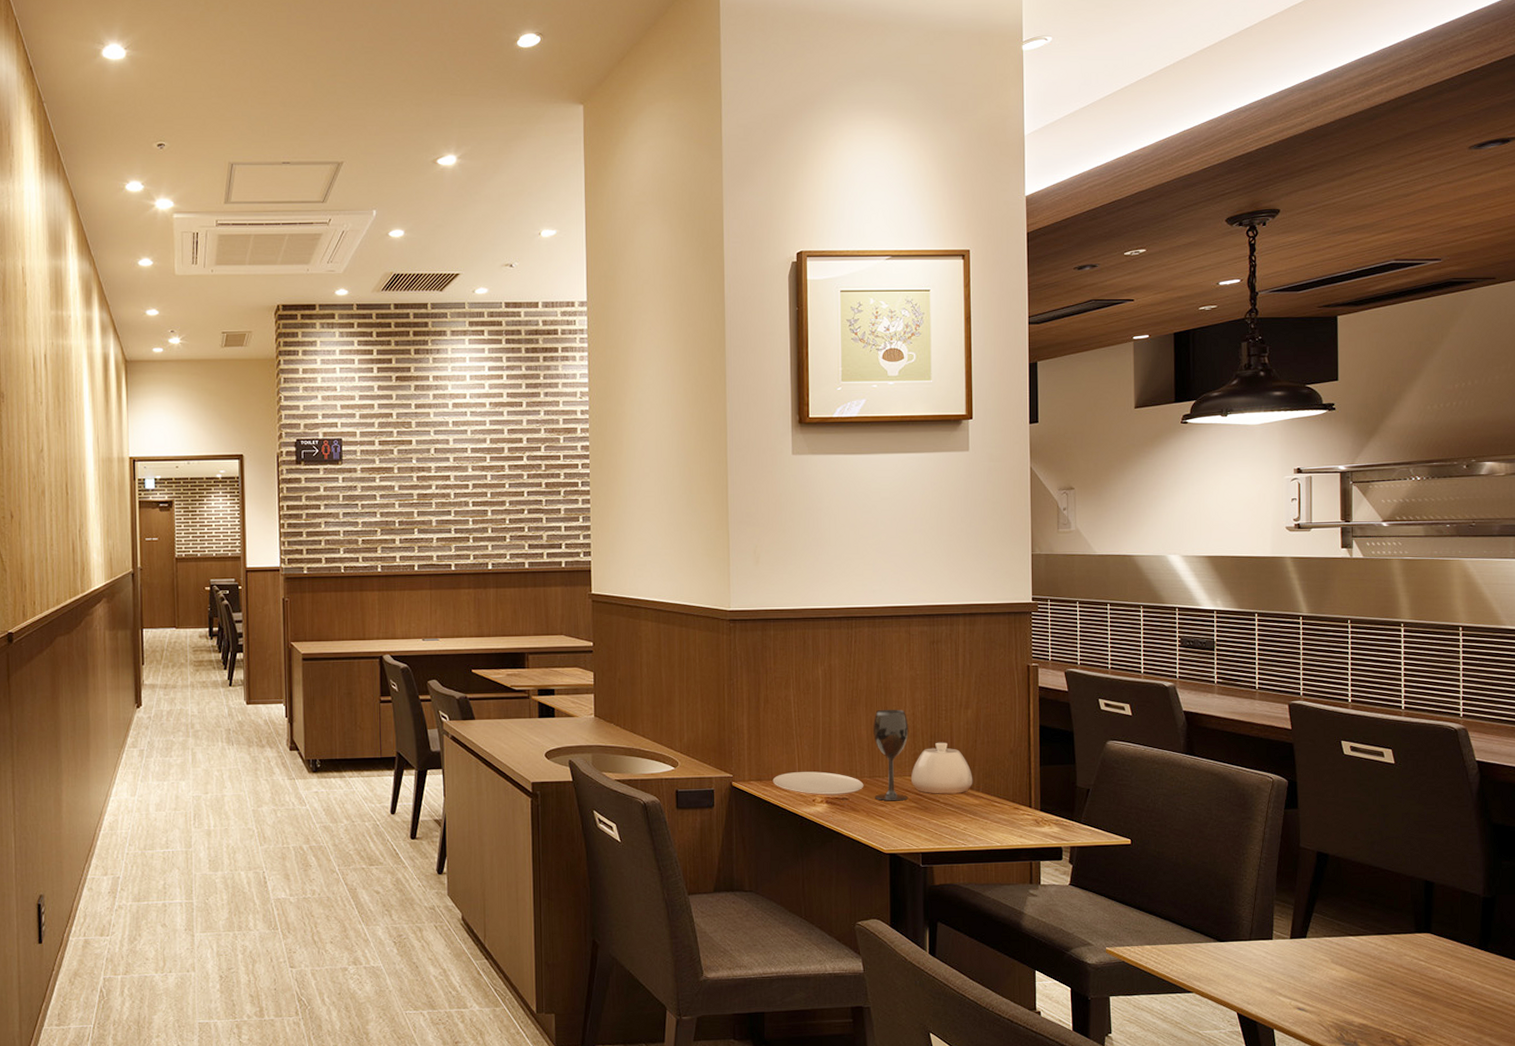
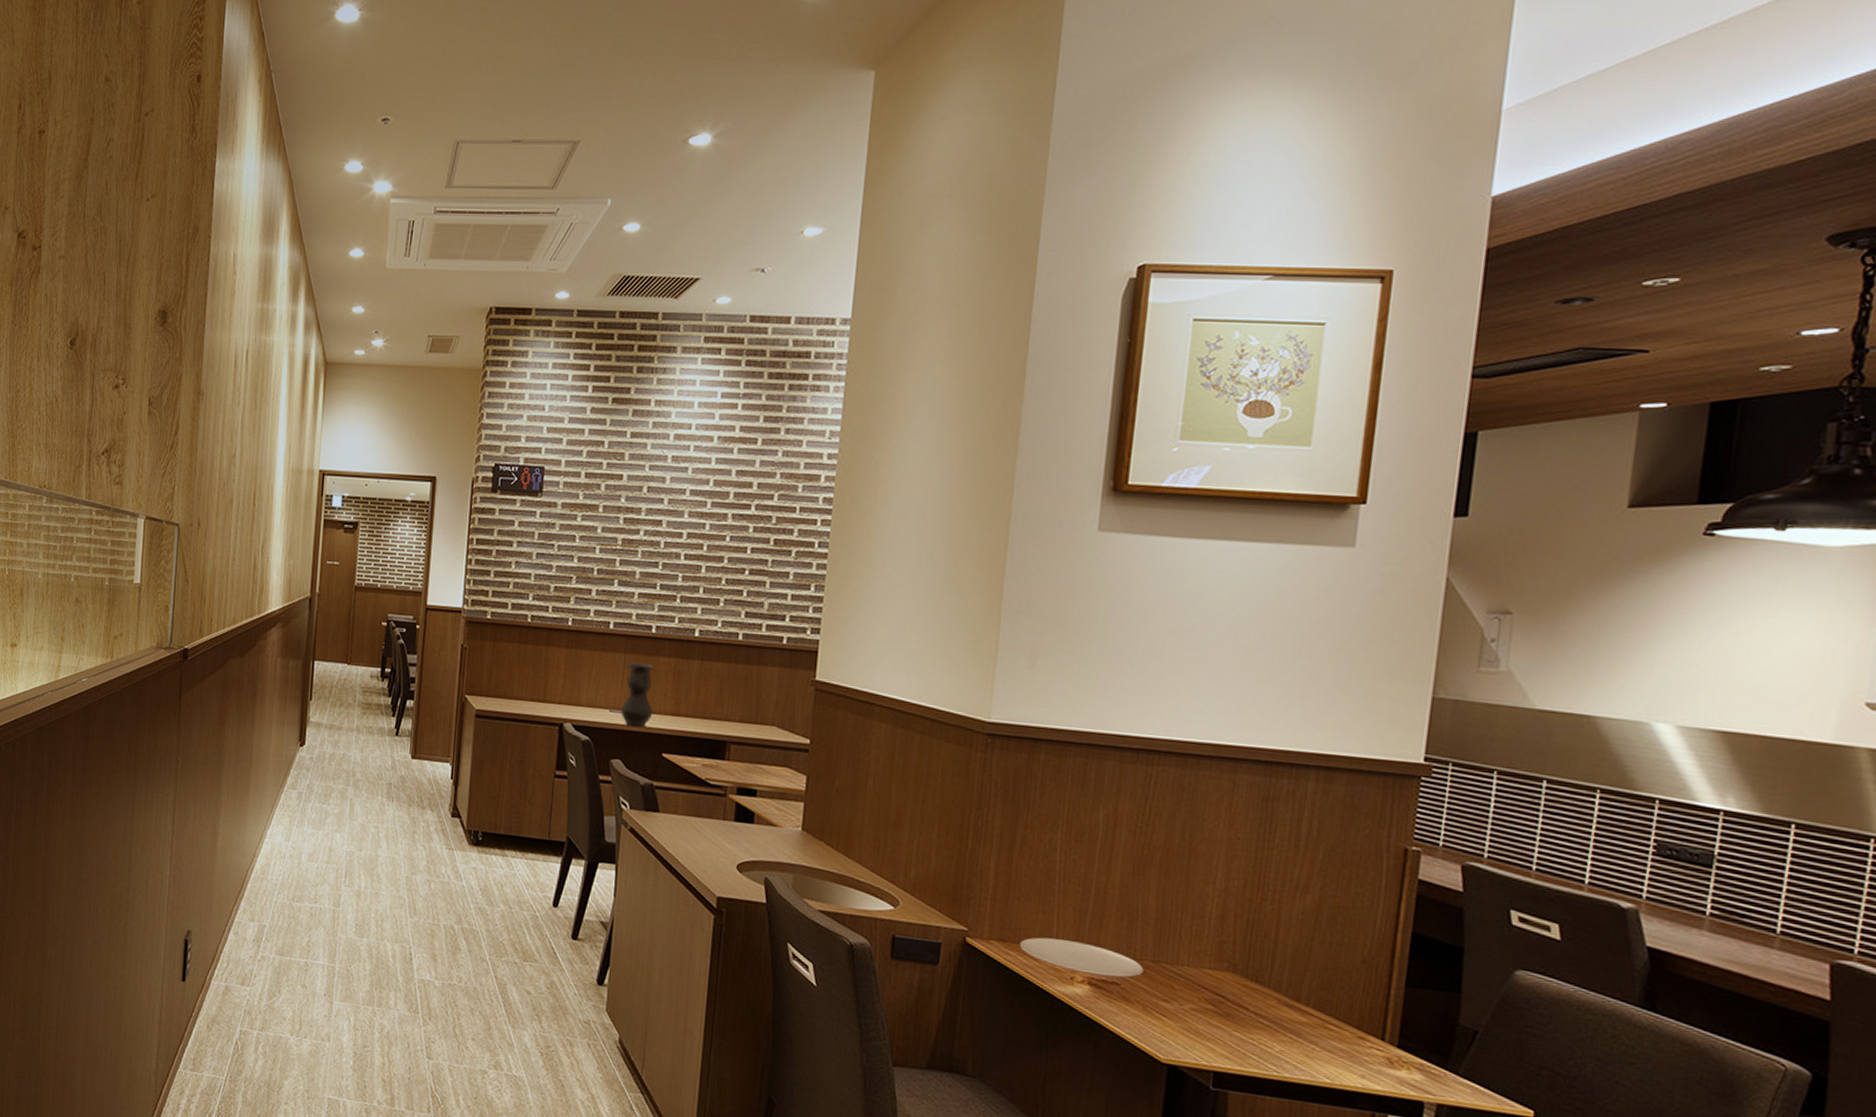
vase: none [432,597,460,651] -> present [621,662,654,728]
wine glass: present [873,710,909,801] -> none [1156,876,1217,1000]
sugar bowl: present [910,742,973,795] -> none [1210,931,1302,1005]

